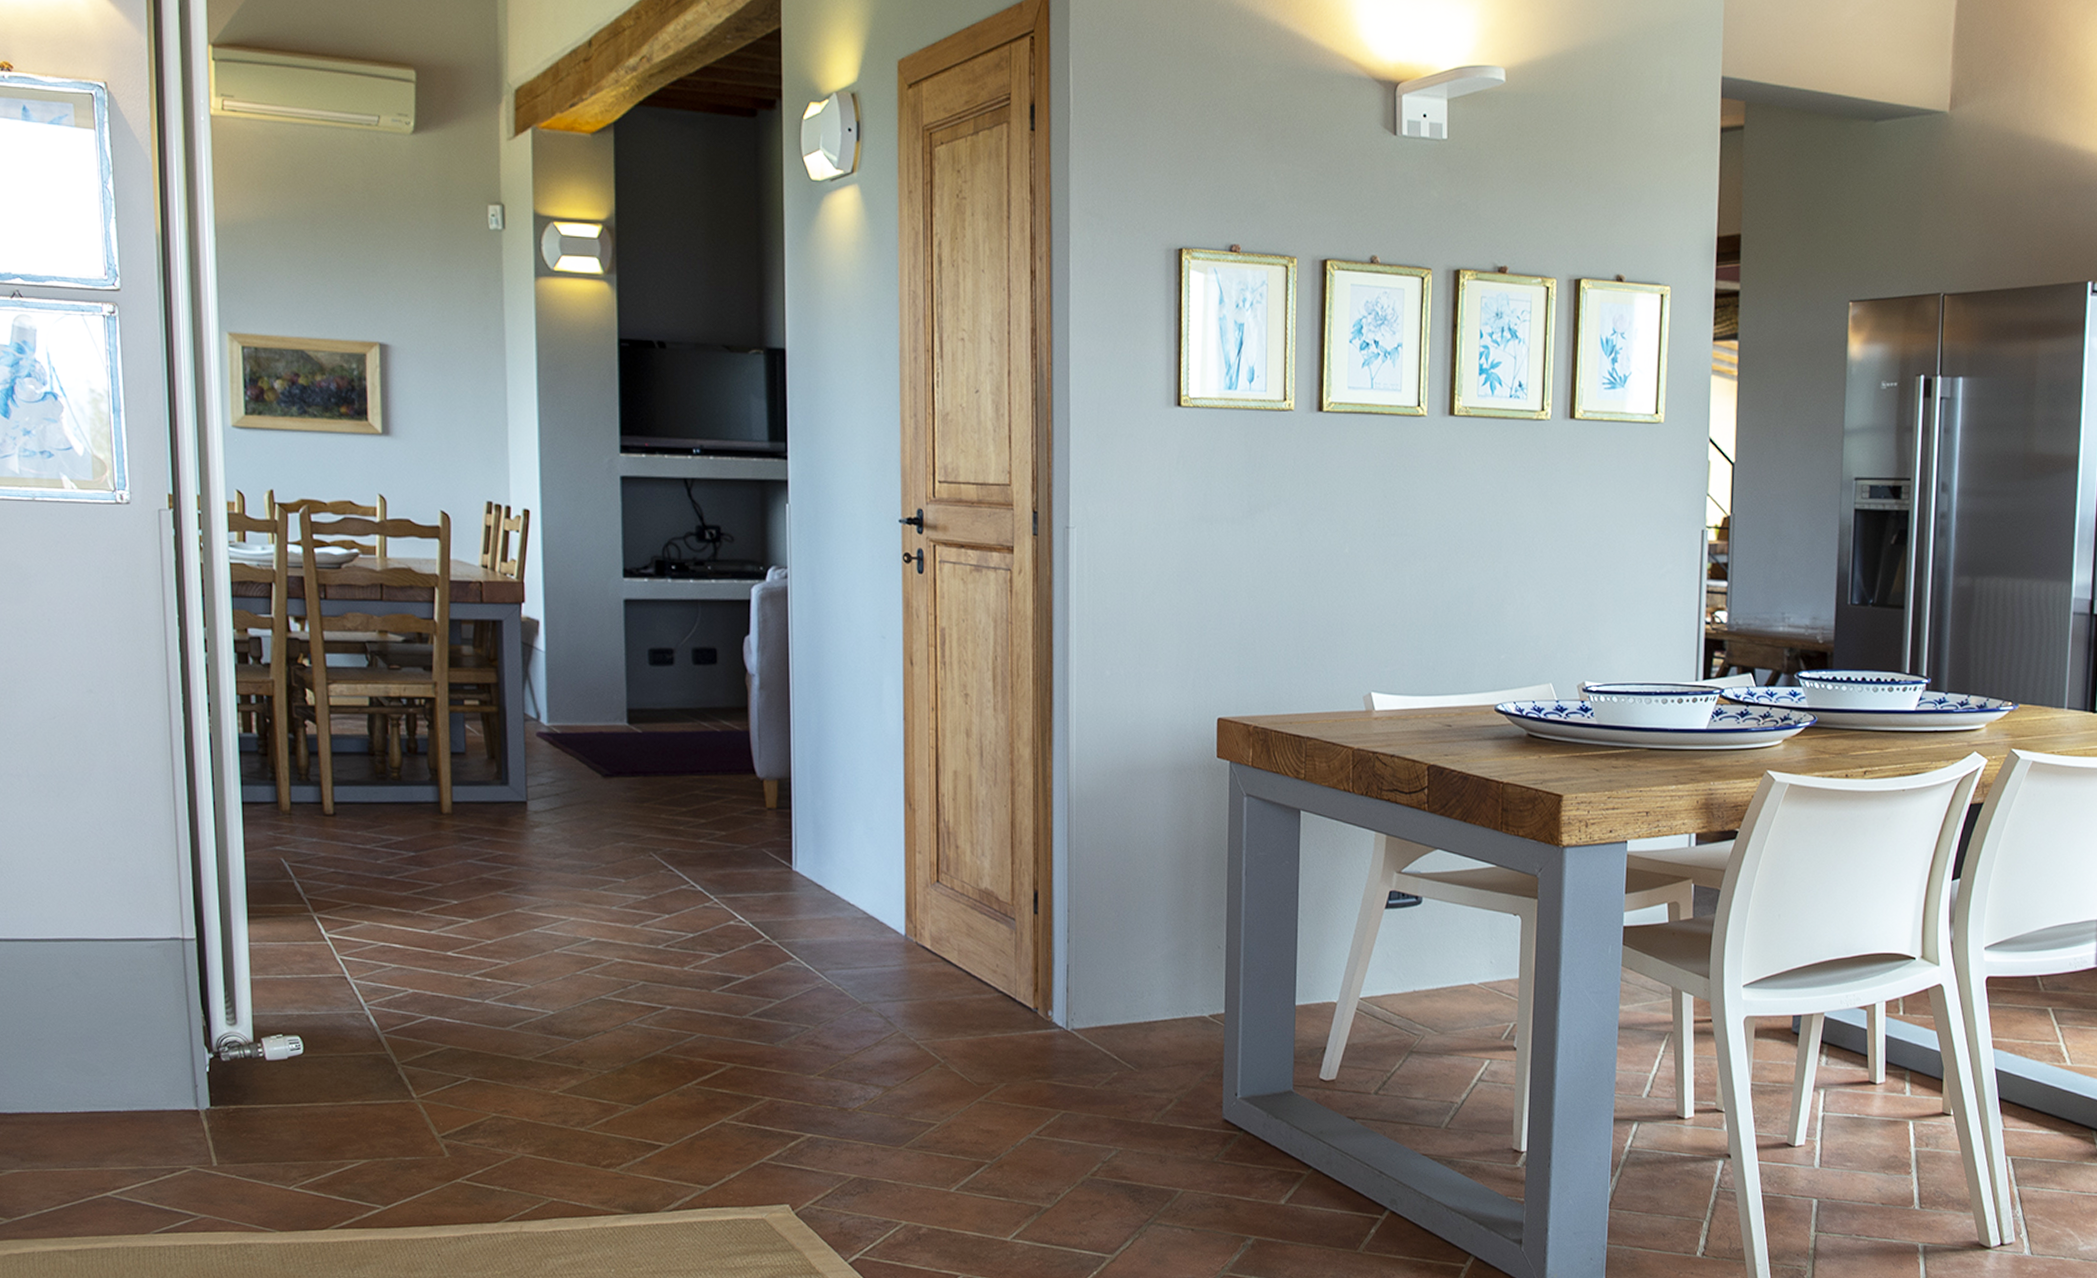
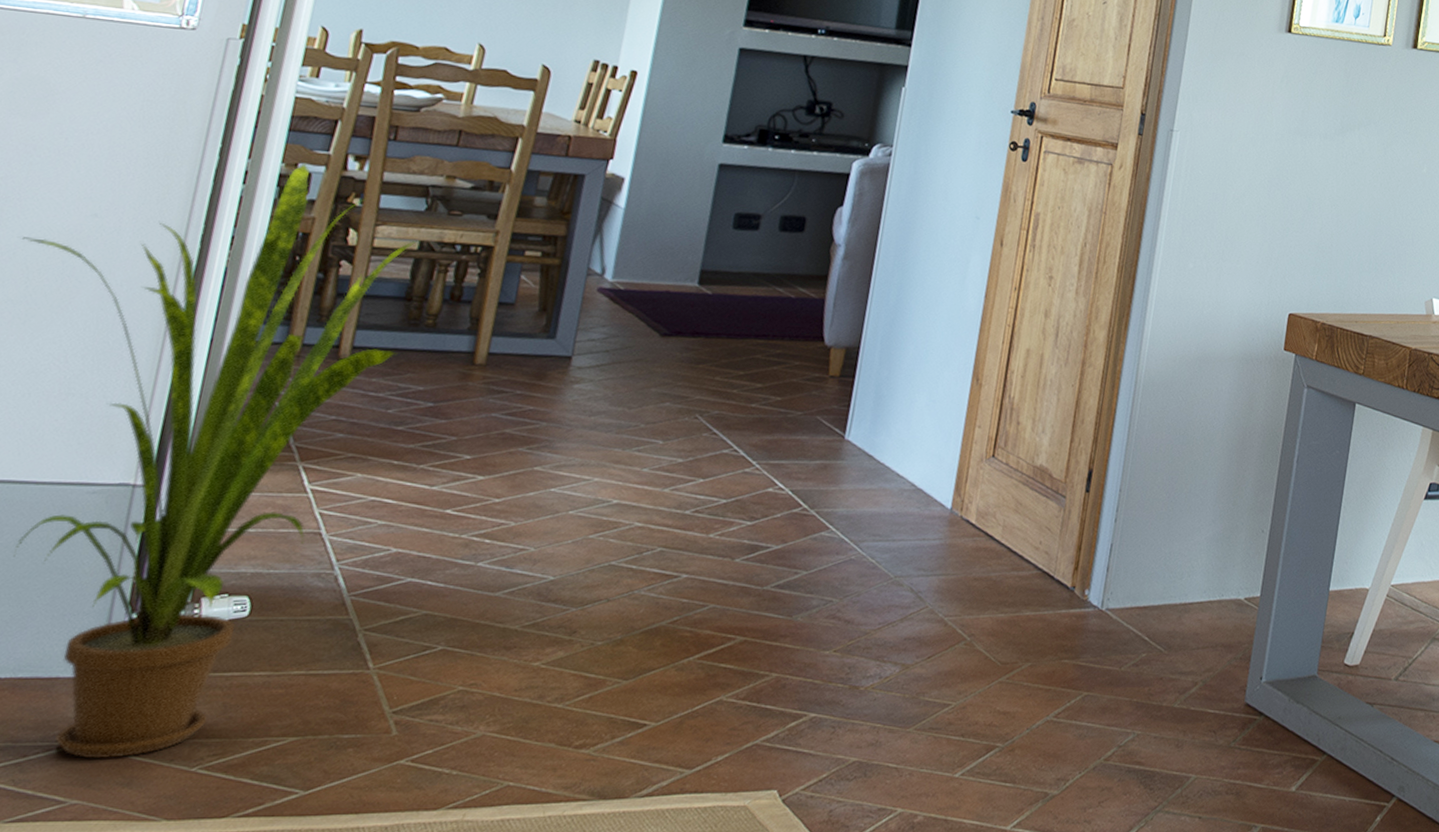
house plant: none [36,627,373,1180] -> present [13,163,420,759]

